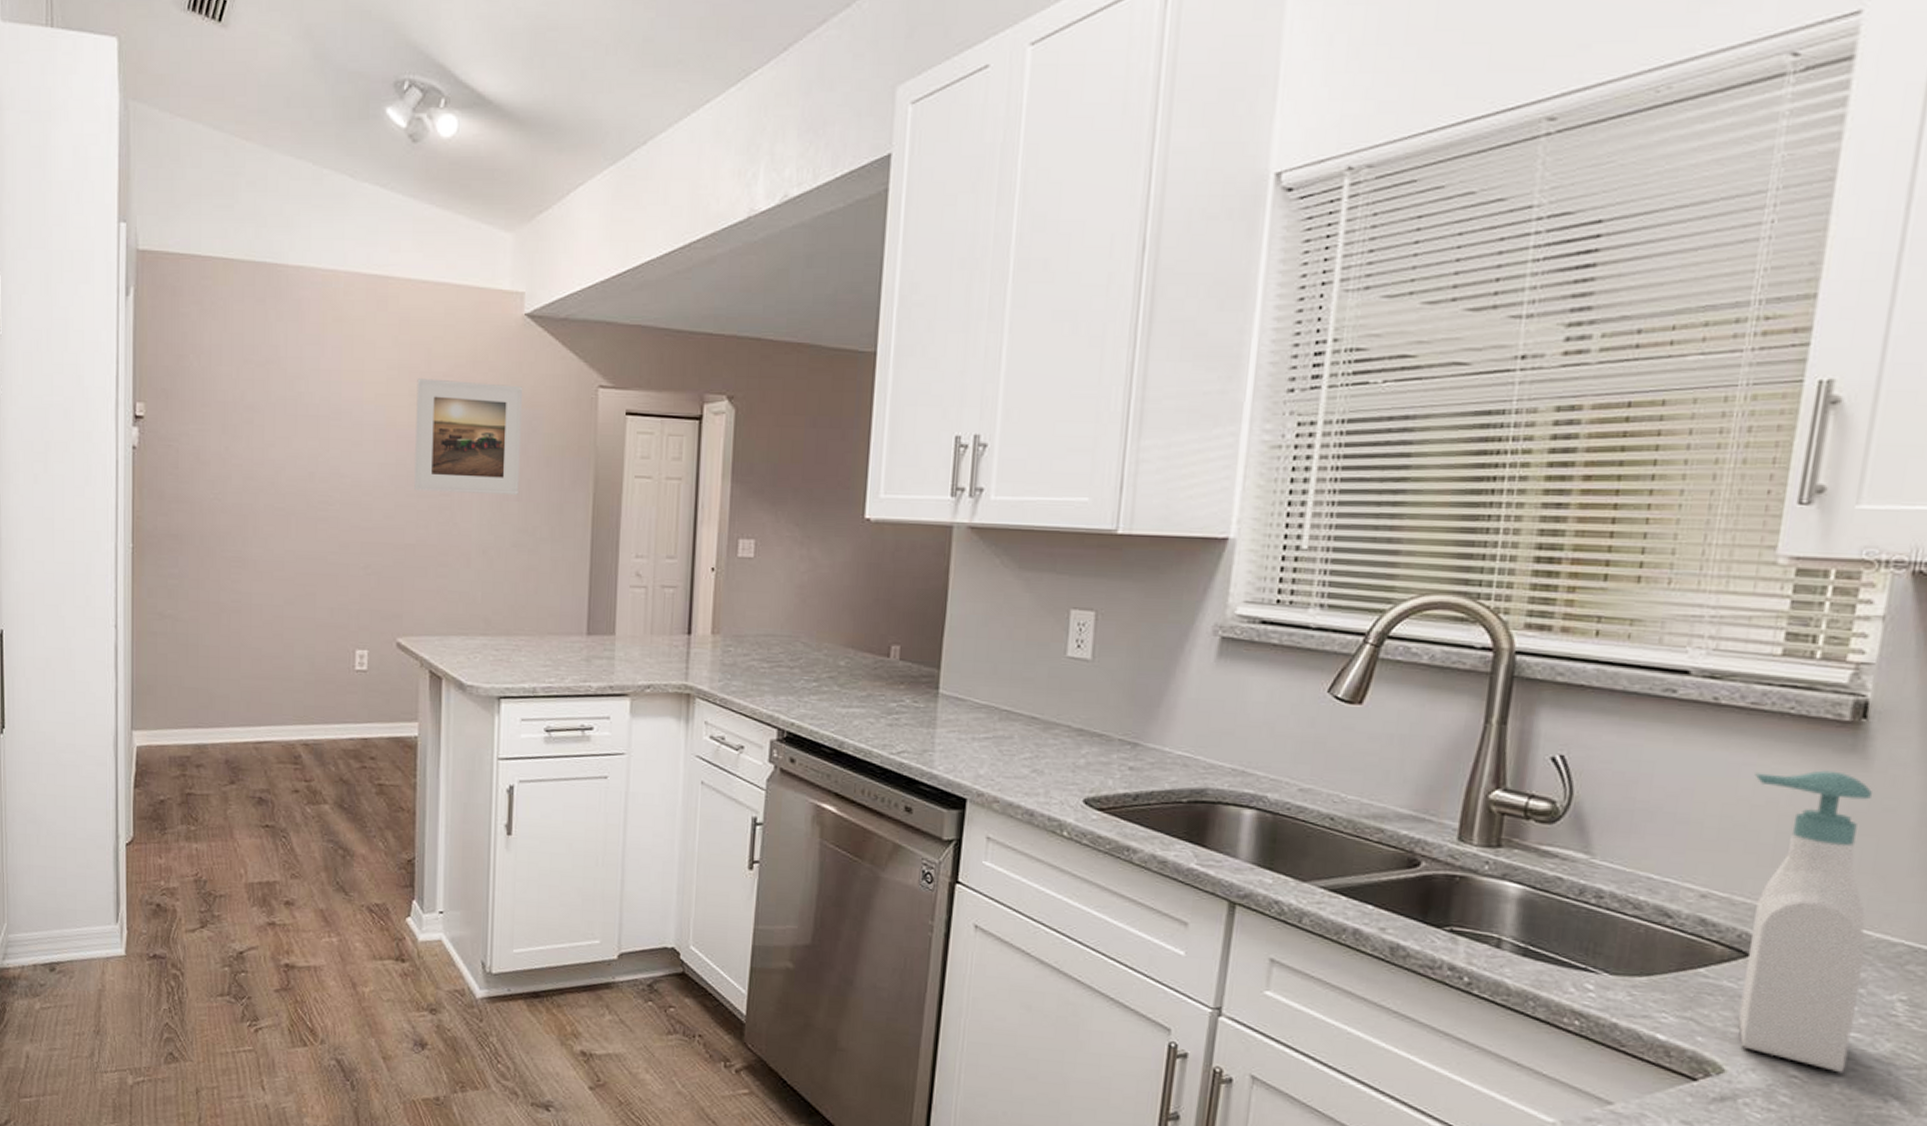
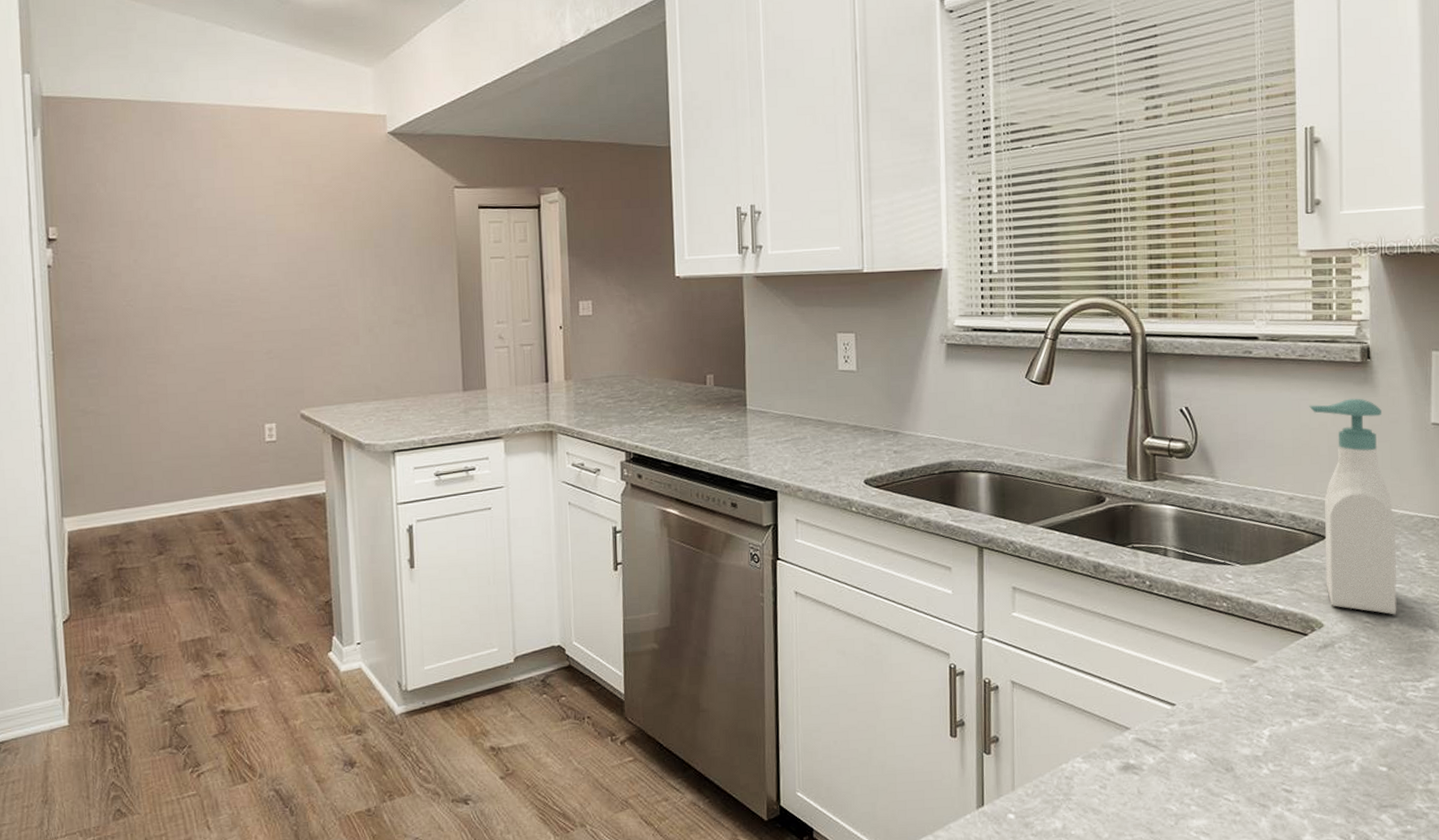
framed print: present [414,378,523,495] -> none [301,189,395,284]

